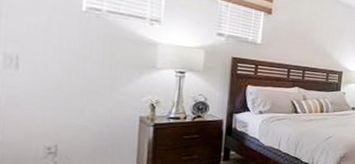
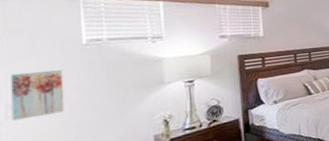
wall art: none [9,25,61,74] -> present [11,70,65,121]

